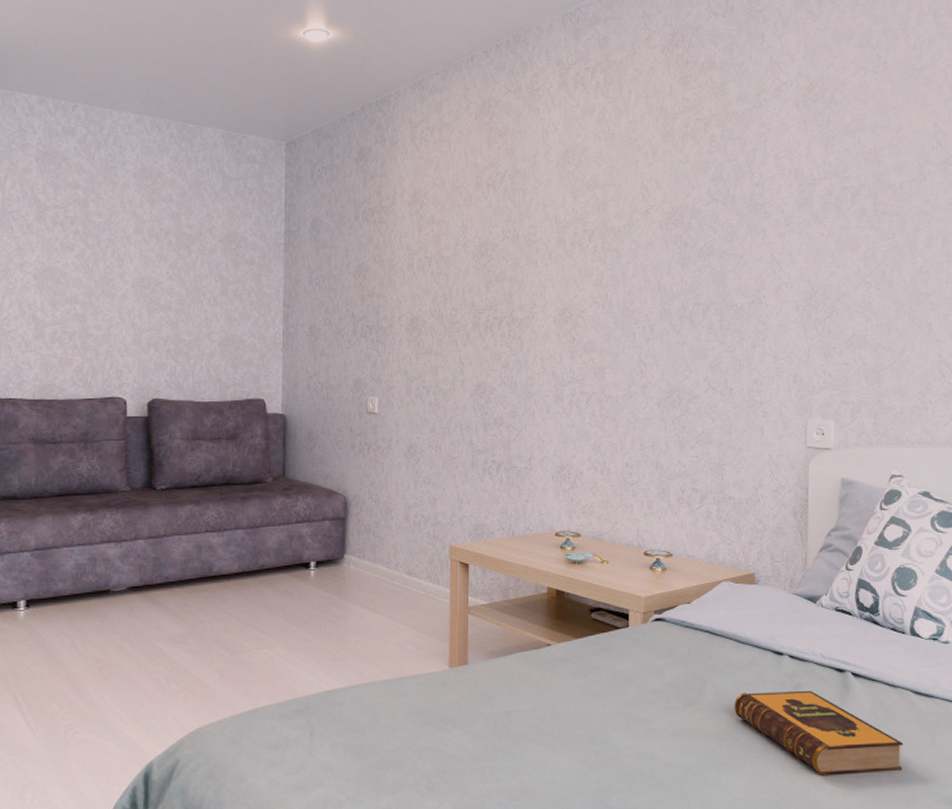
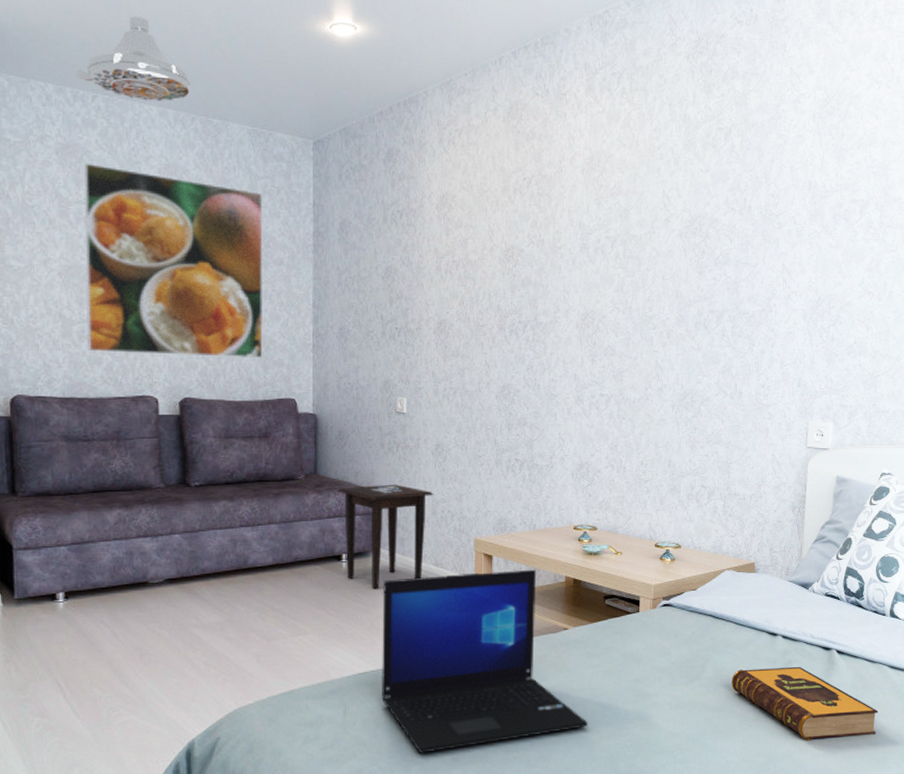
pendant lamp: none [58,30,168,109] -> present [76,16,191,102]
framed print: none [59,169,235,359] -> present [84,162,264,359]
side table: none [307,487,407,600] -> present [338,484,434,589]
laptop: none [350,579,575,782] -> present [381,569,588,754]

